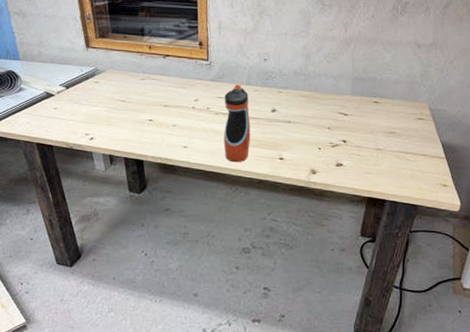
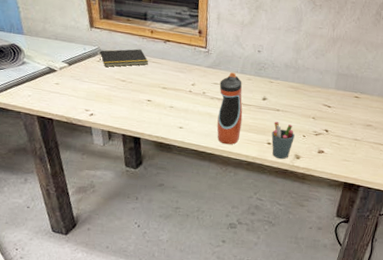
notepad: none [96,66,148,87] -> present [99,49,148,67]
pen holder: none [283,135,309,176] -> present [271,122,295,160]

